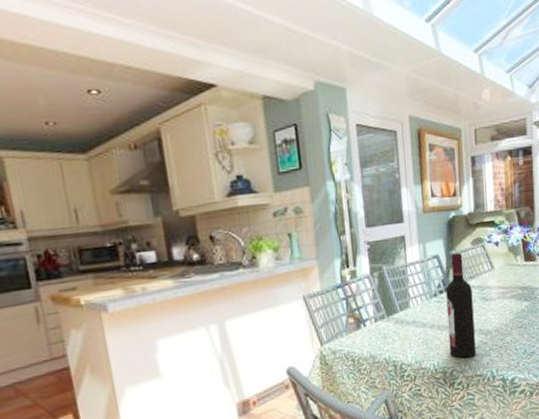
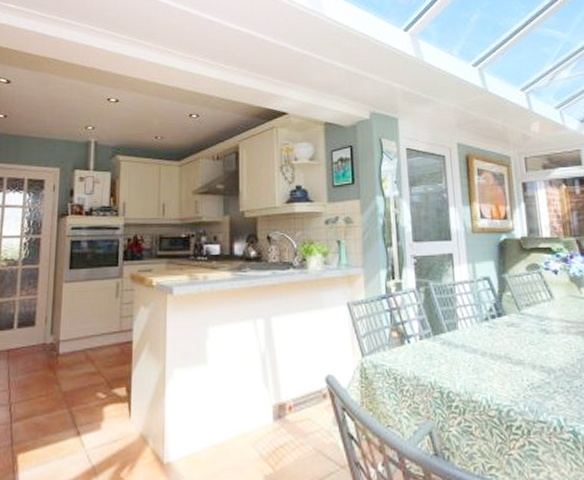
wine bottle: present [445,253,476,358] -> none [498,277,537,397]

